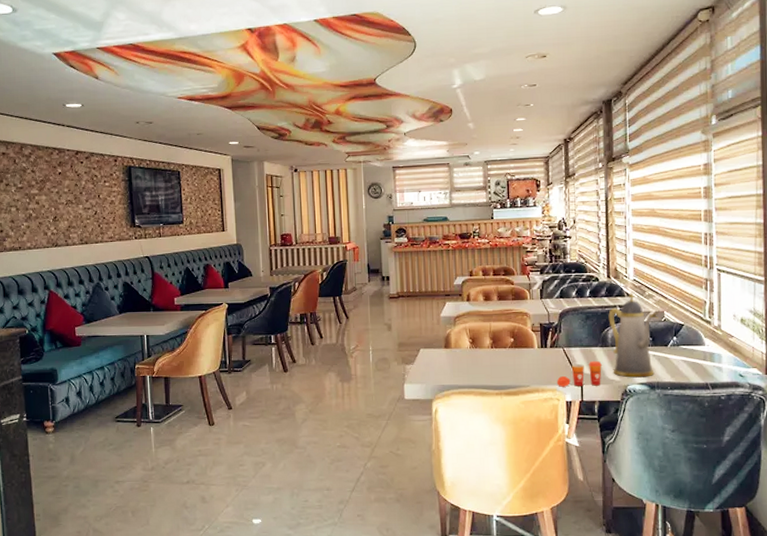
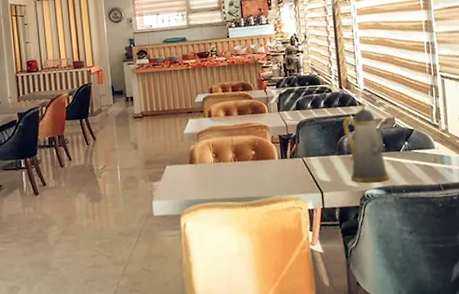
beverage cup: present [556,360,602,387] -> none [298,168,340,196]

